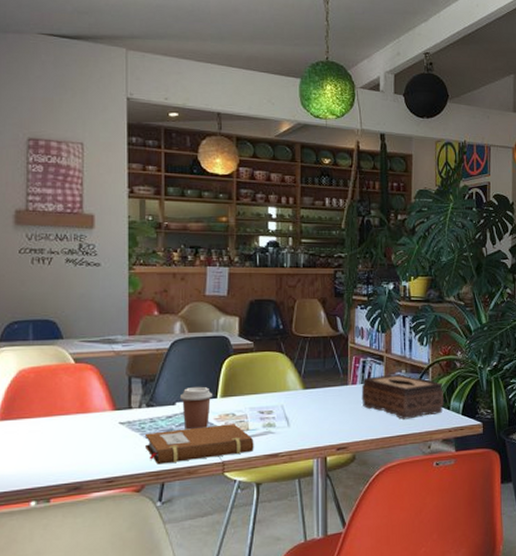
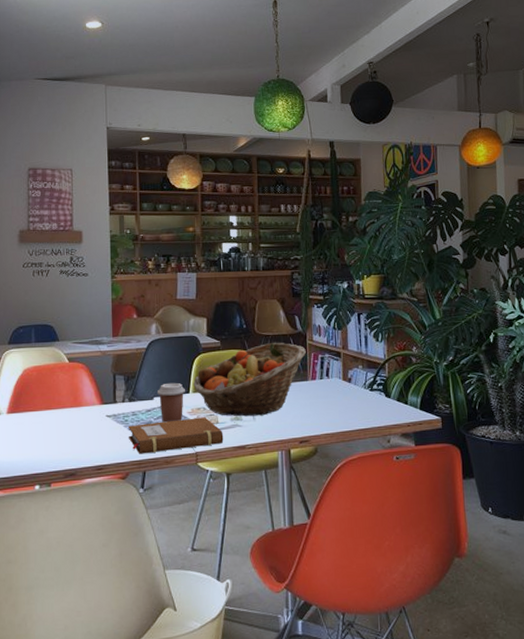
fruit basket: none [222,344,347,423] -> present [193,342,306,417]
tissue box: present [361,374,444,420] -> none [320,369,401,414]

